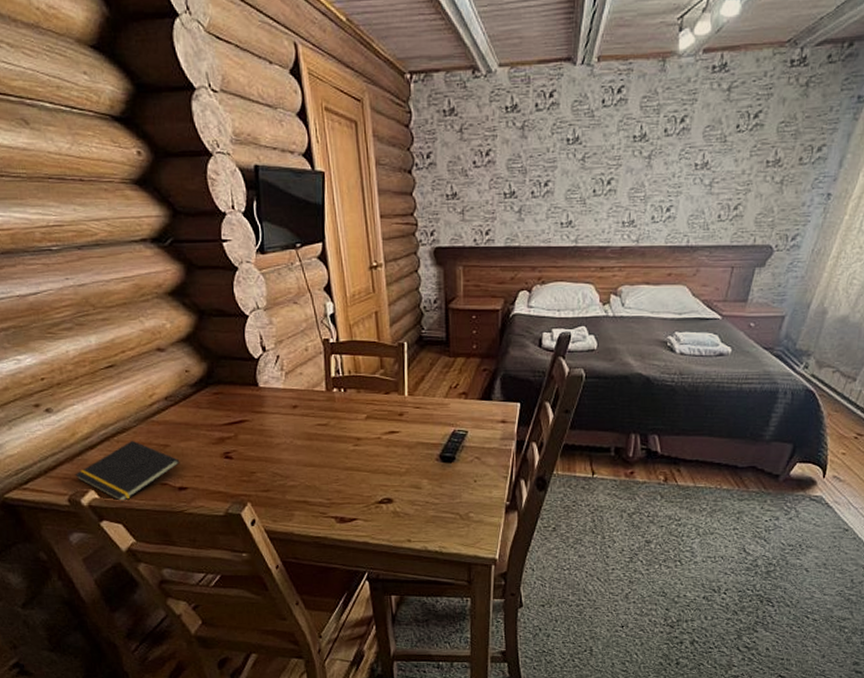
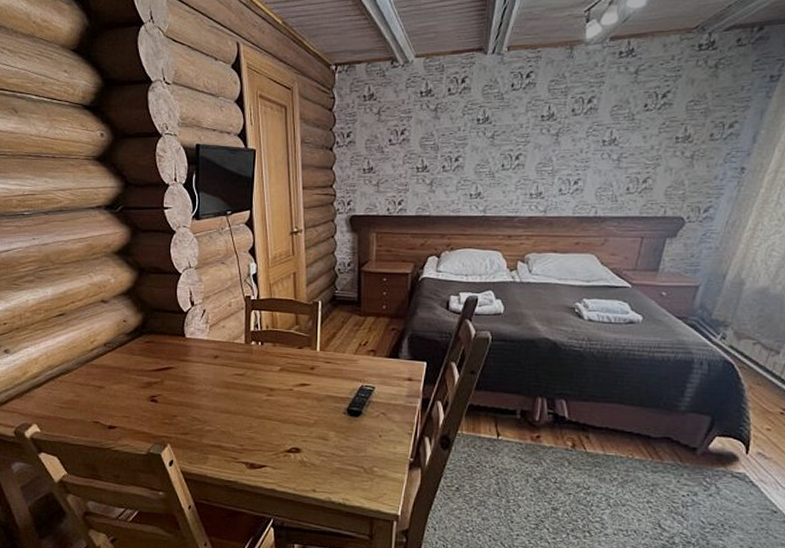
notepad: present [75,440,180,502] -> none [22,380,112,437]

